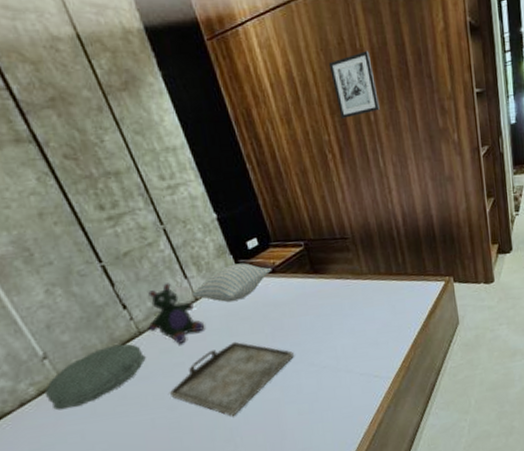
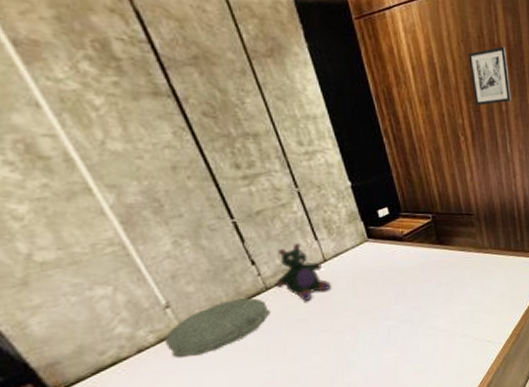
serving tray: present [169,341,294,417] -> none [291,302,414,373]
pillow: present [192,263,272,302] -> none [321,229,400,265]

